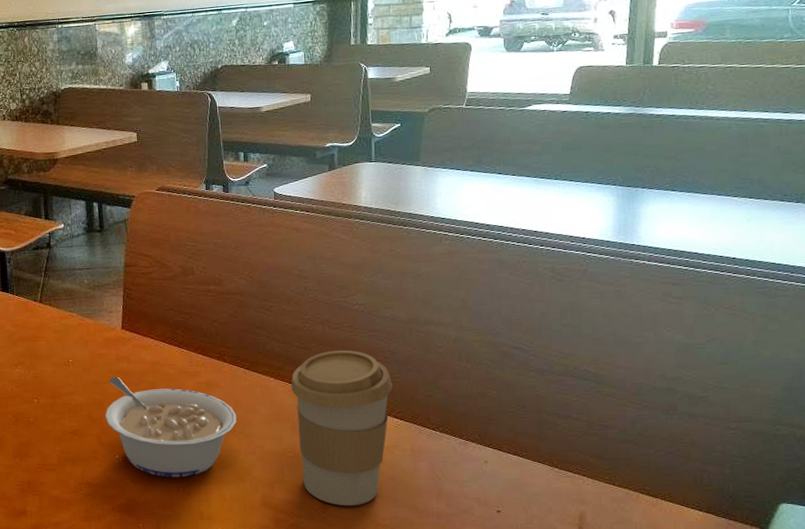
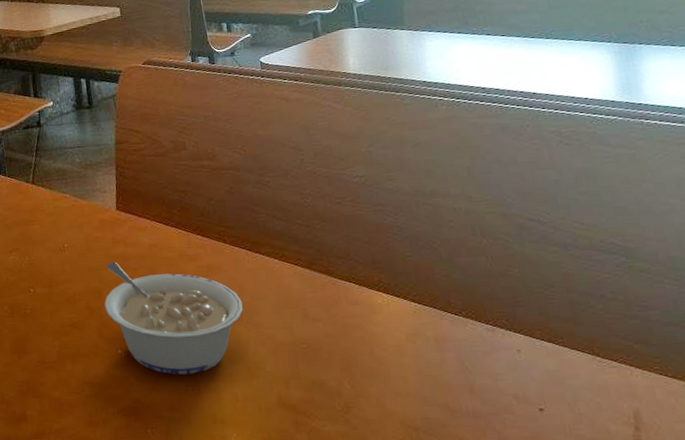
coffee cup: present [291,350,393,506] -> none [296,227,406,406]

